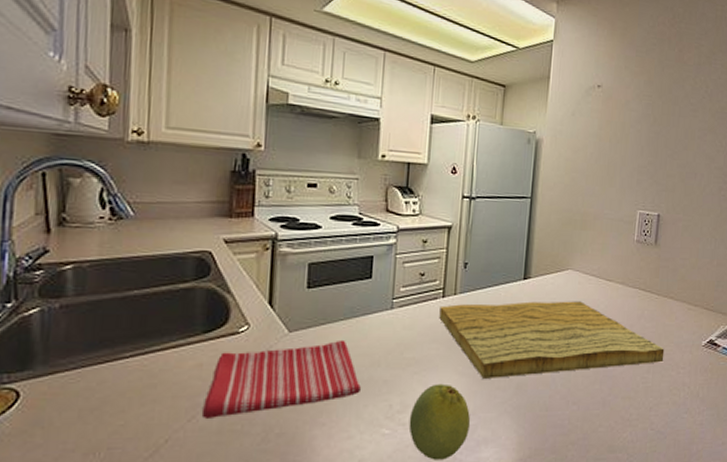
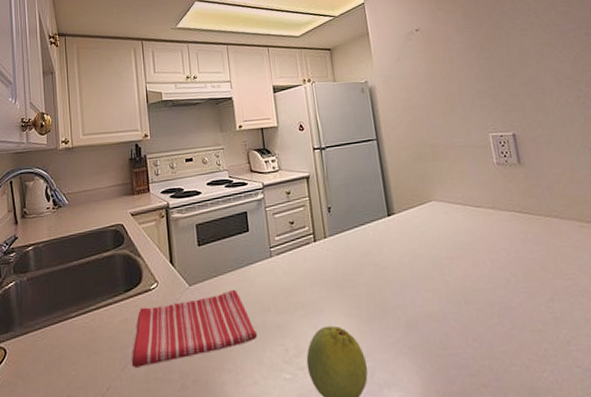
cutting board: present [439,301,665,378] -> none [314,231,568,318]

